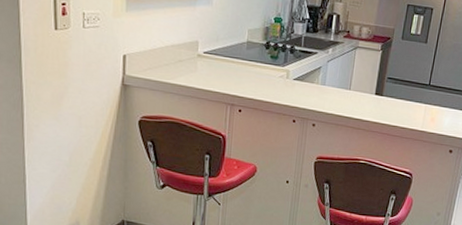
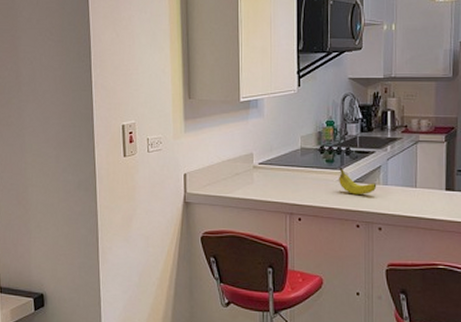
fruit: none [281,63,316,93] -> present [339,167,377,195]

